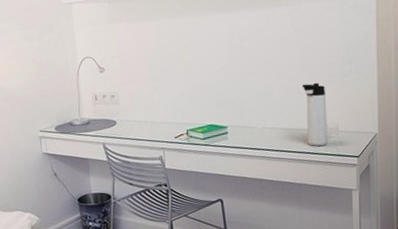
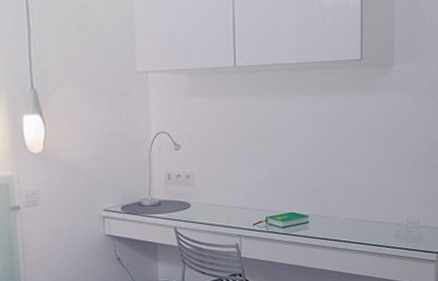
thermos bottle: present [302,83,328,146] -> none [386,176,409,240]

